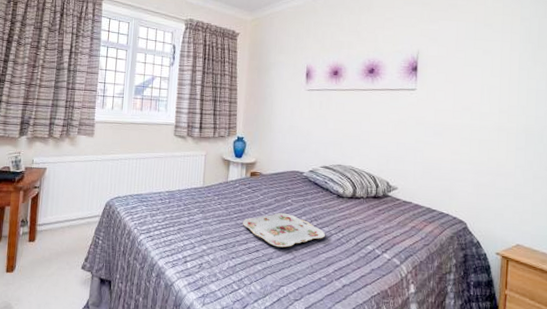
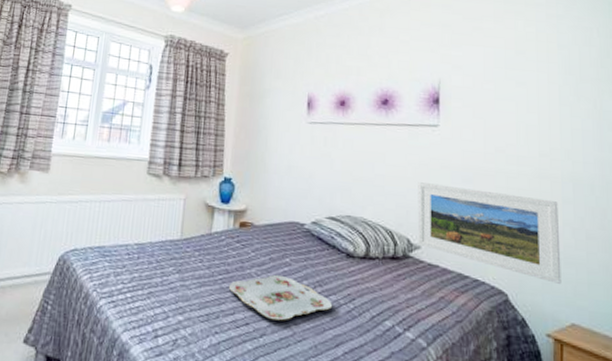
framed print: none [395,136,512,214] -> present [417,182,562,284]

